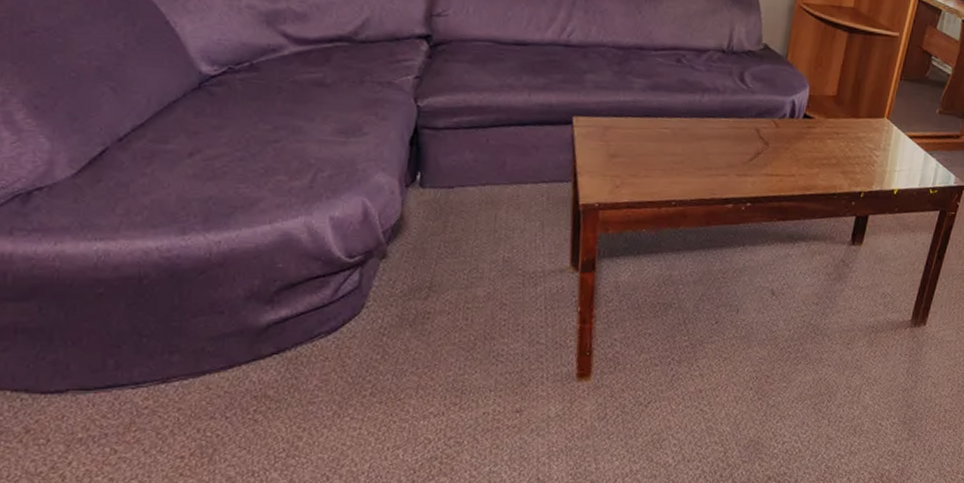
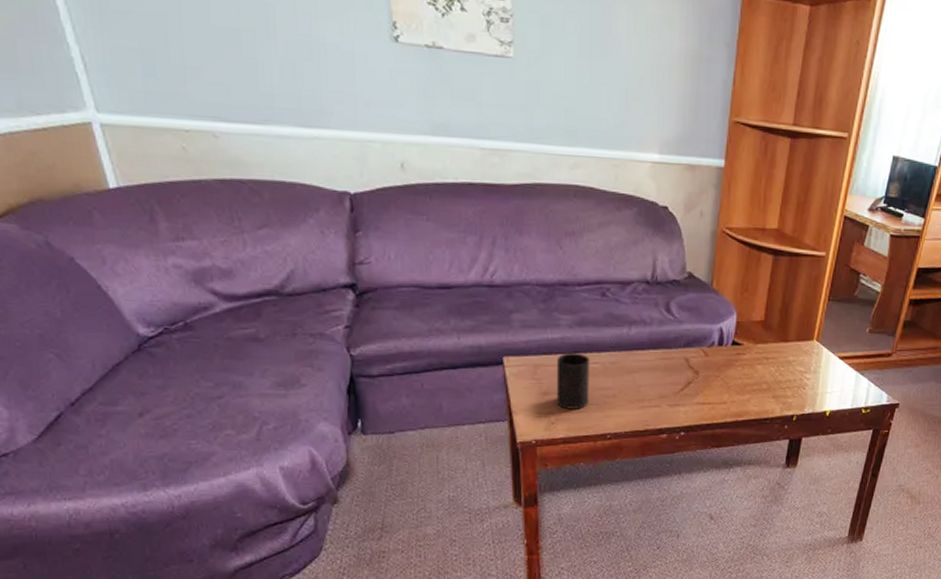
cup: none [623,116,660,174] -> present [556,353,590,409]

